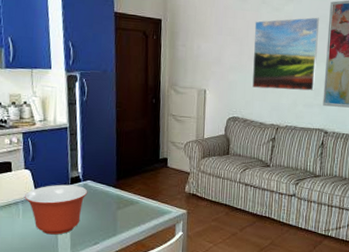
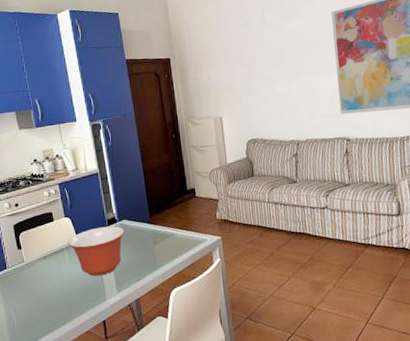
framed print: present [252,17,320,91] -> none [259,29,330,108]

